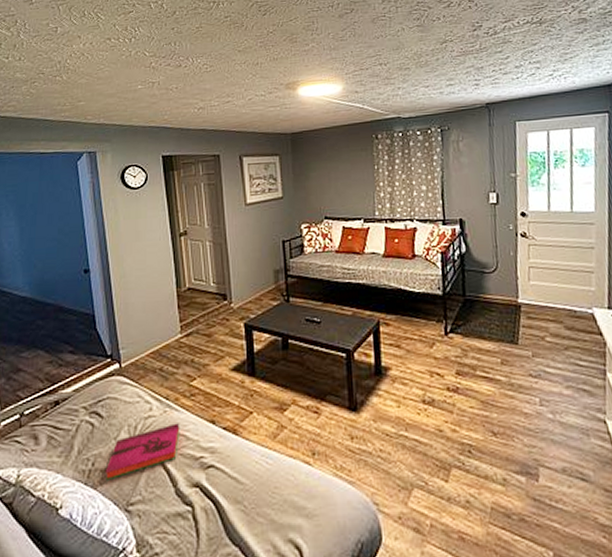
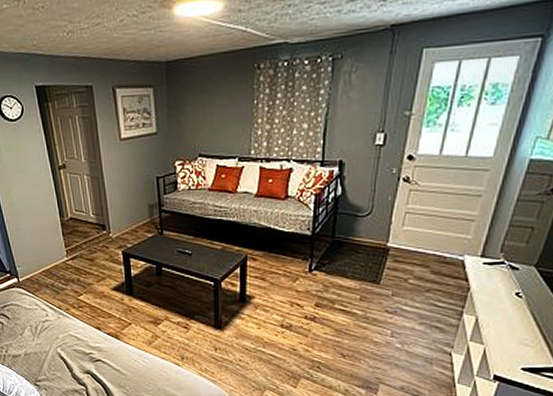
hardback book: present [105,423,180,481] -> none [16,327,72,364]

